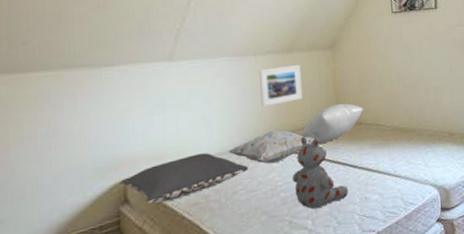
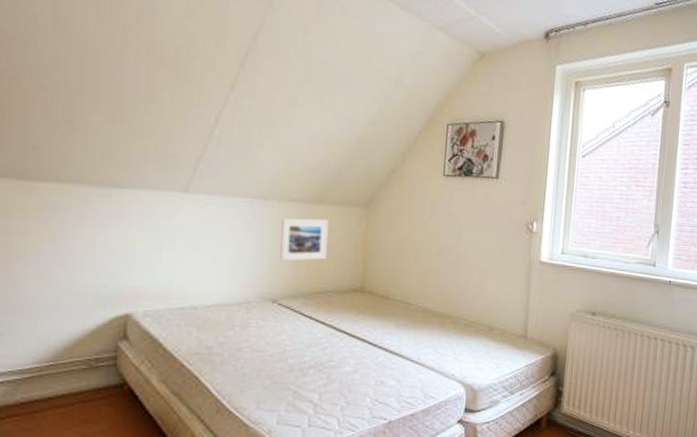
pillow: present [120,153,248,204] -> none [121,300,257,345]
decorative pillow: present [229,130,315,164] -> none [238,288,334,324]
stuffed bear: present [292,136,349,210] -> none [303,301,364,383]
pillow: present [300,103,363,143] -> none [319,271,393,313]

